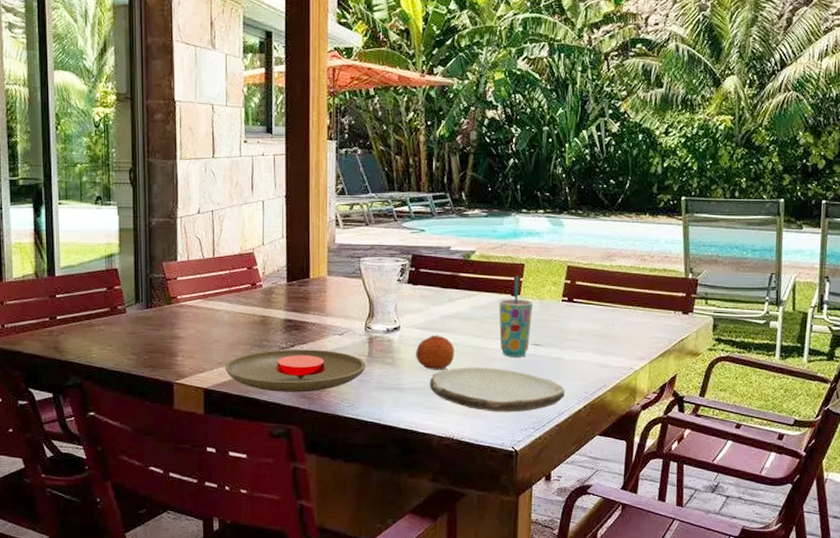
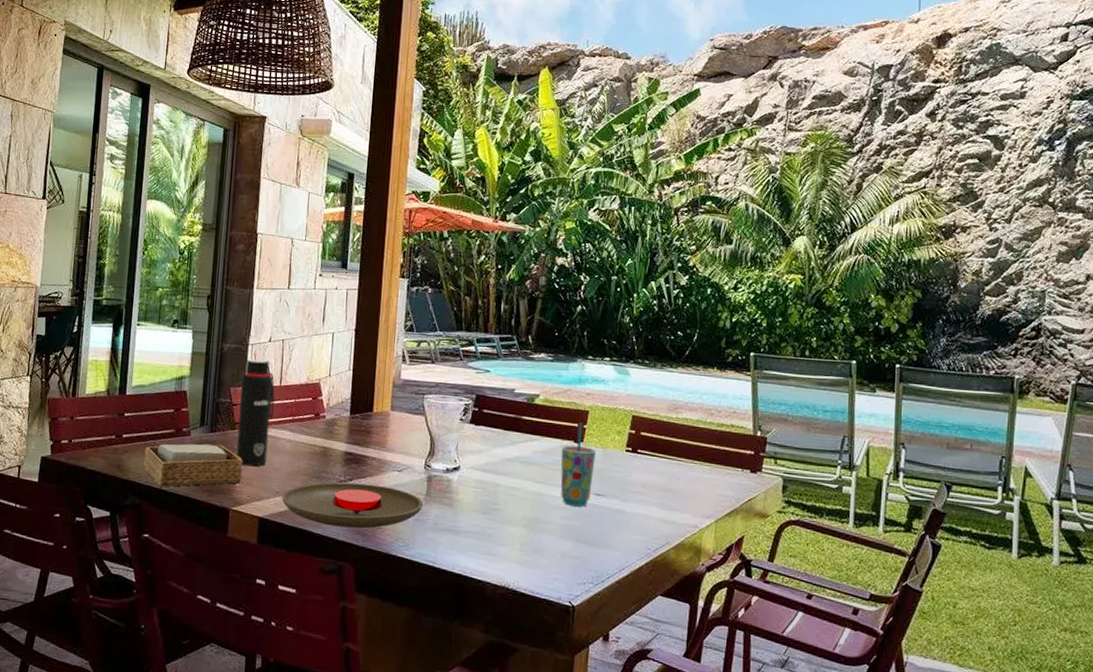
napkin holder: none [81,319,182,365] -> present [143,444,243,487]
water bottle: none [172,232,210,340] -> present [236,359,275,467]
fruit: present [416,335,454,370] -> none [474,477,514,515]
plate: present [429,367,566,413] -> none [486,513,627,565]

